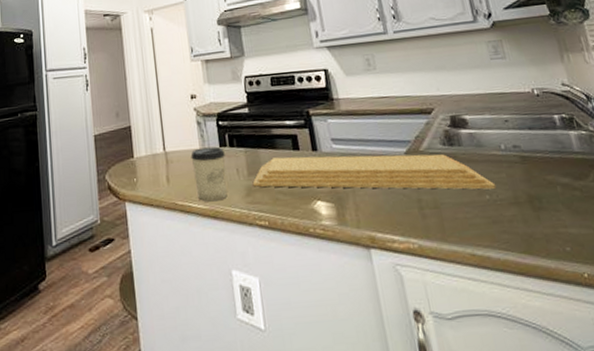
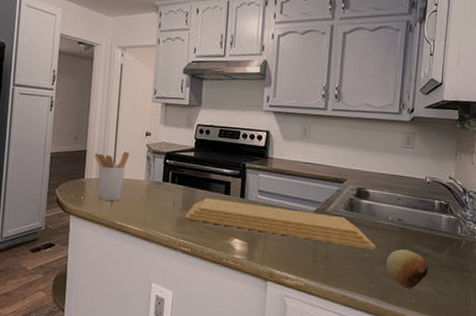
utensil holder: none [140,120,178,180] -> present [94,151,129,201]
cup: present [190,146,227,202] -> none [135,179,166,226]
fruit: none [514,182,575,233] -> present [386,249,429,289]

